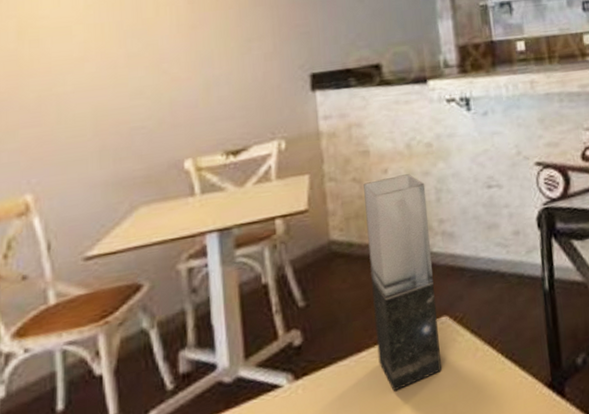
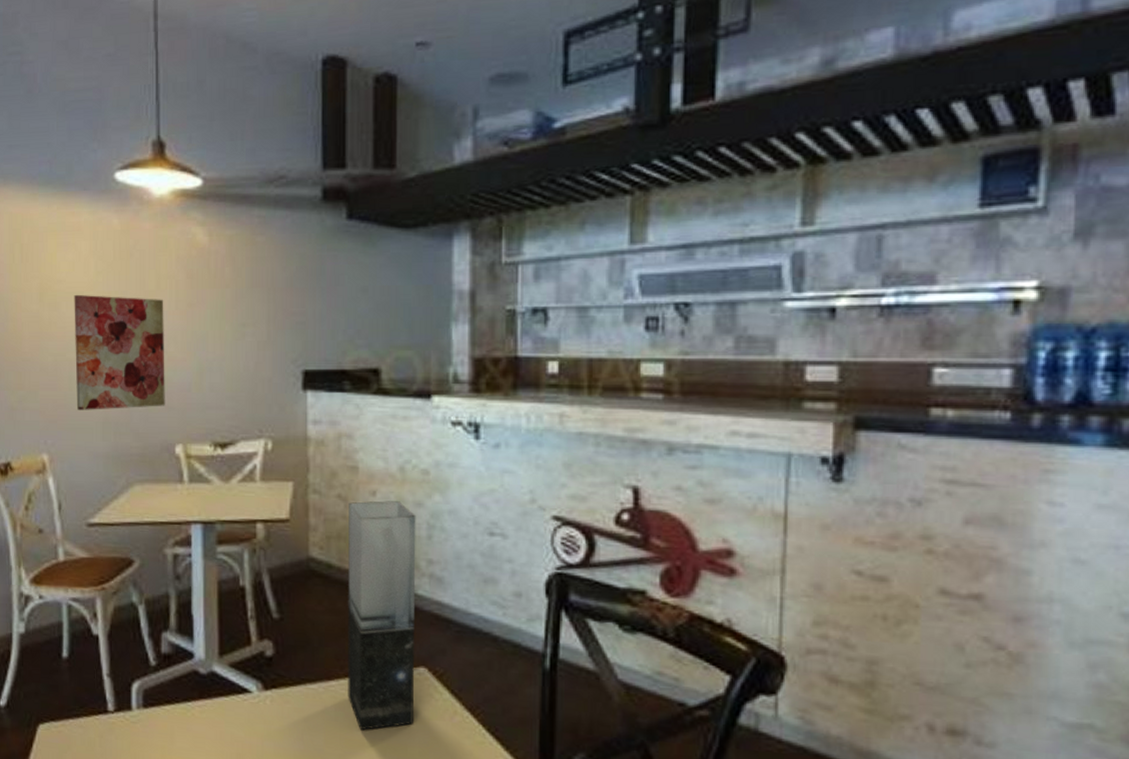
wall art: none [60,25,171,143] -> present [74,294,165,410]

